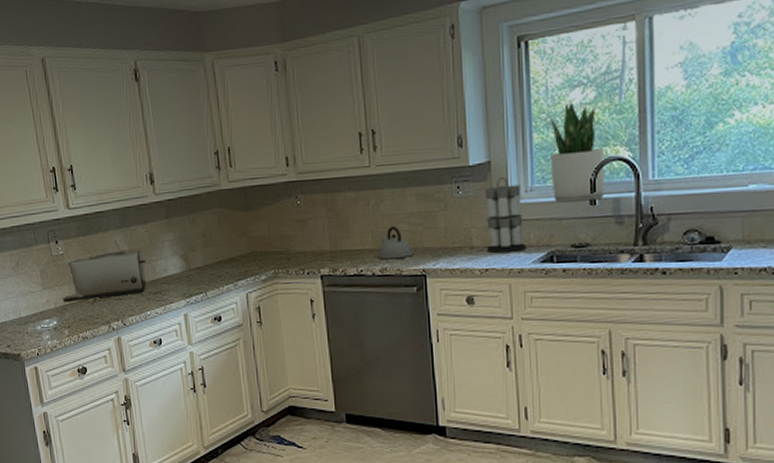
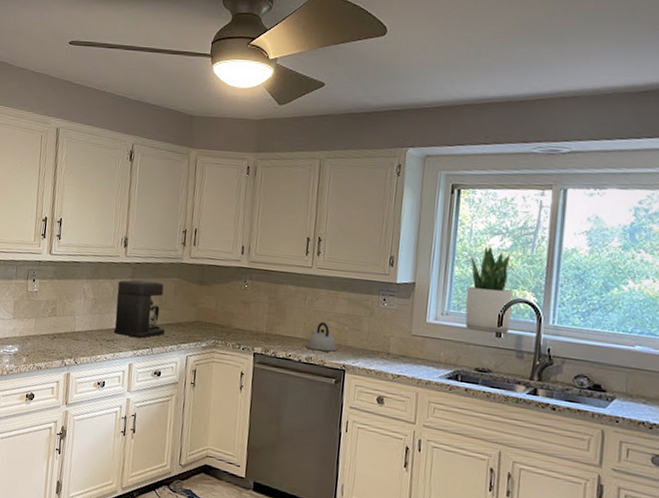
toaster: present [62,249,147,303] -> none [27,296,107,338]
coffee maker: none [153,217,216,284] -> present [113,279,165,338]
spice rack: present [484,177,526,254] -> none [401,298,438,365]

